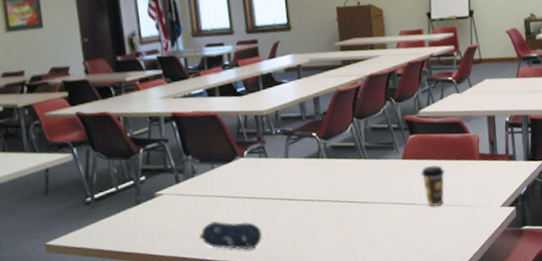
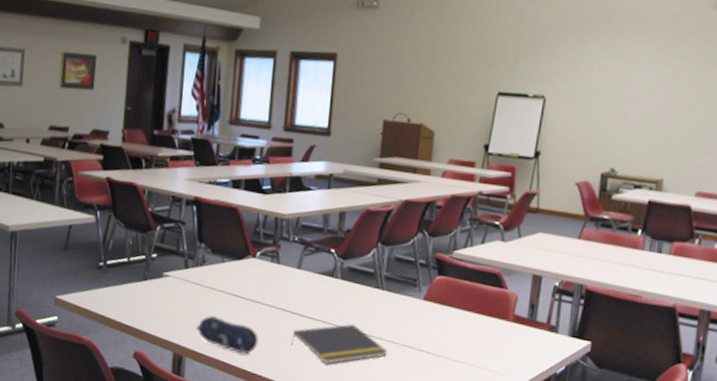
notepad: none [293,195,381,238] -> present [291,324,389,364]
coffee cup: present [421,165,445,207] -> none [441,313,470,362]

